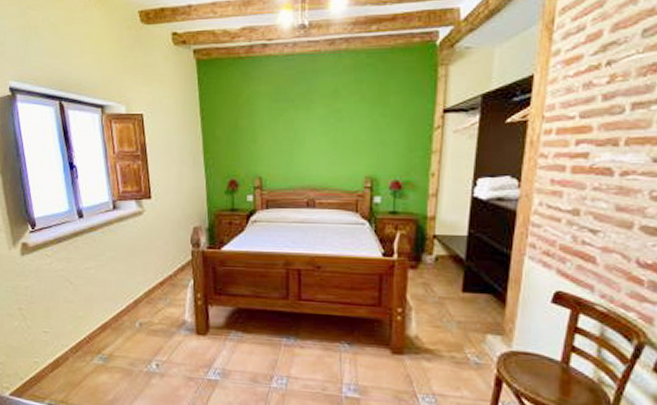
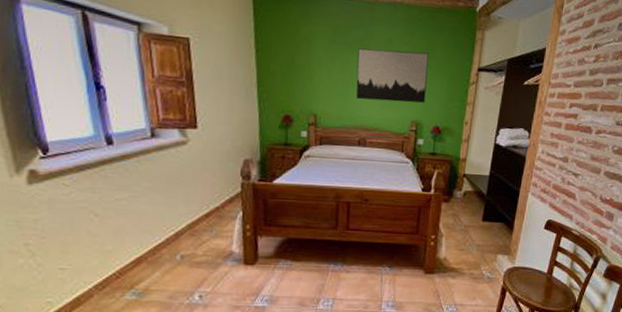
wall art: none [301,99,381,158] -> present [356,48,429,103]

